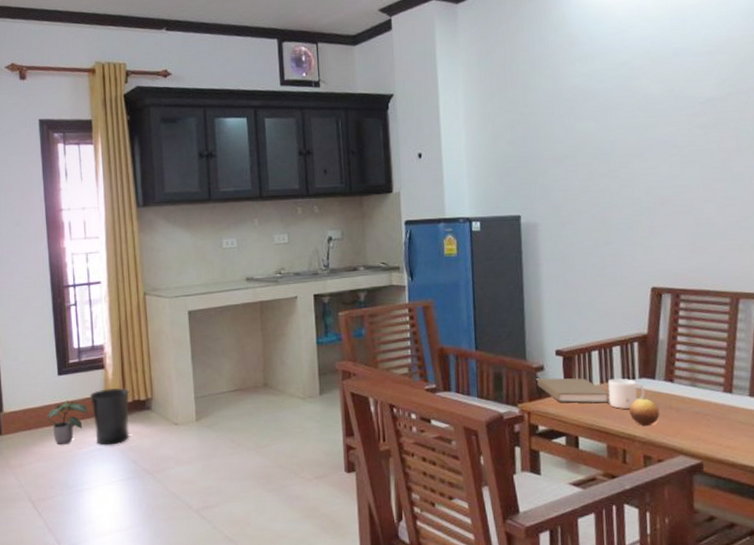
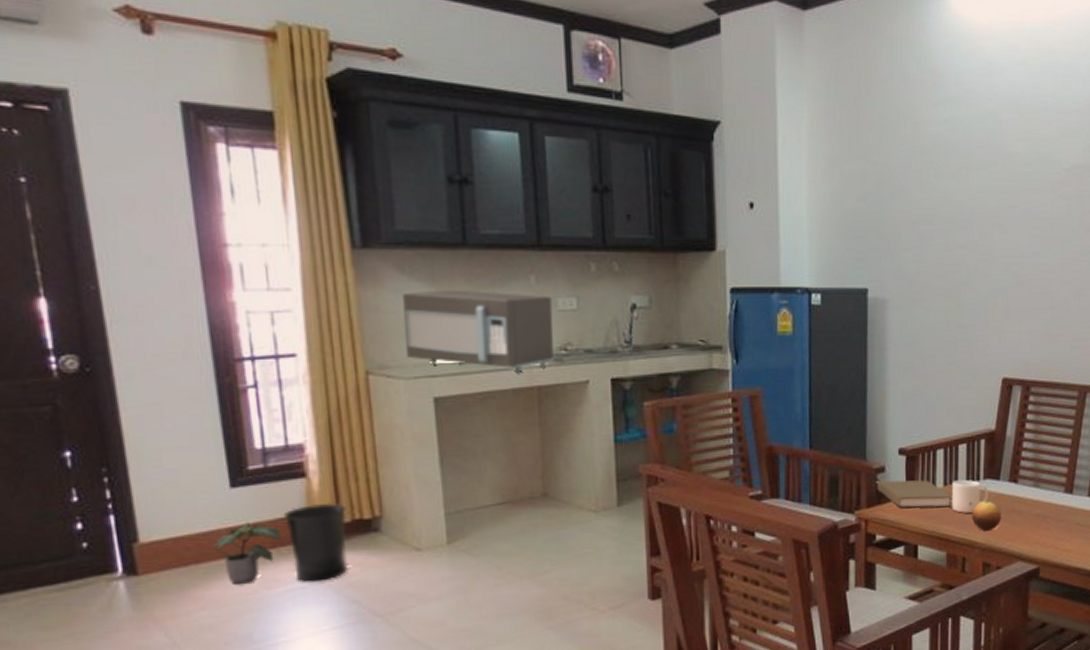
microwave: none [169,232,272,291] -> present [403,289,554,372]

